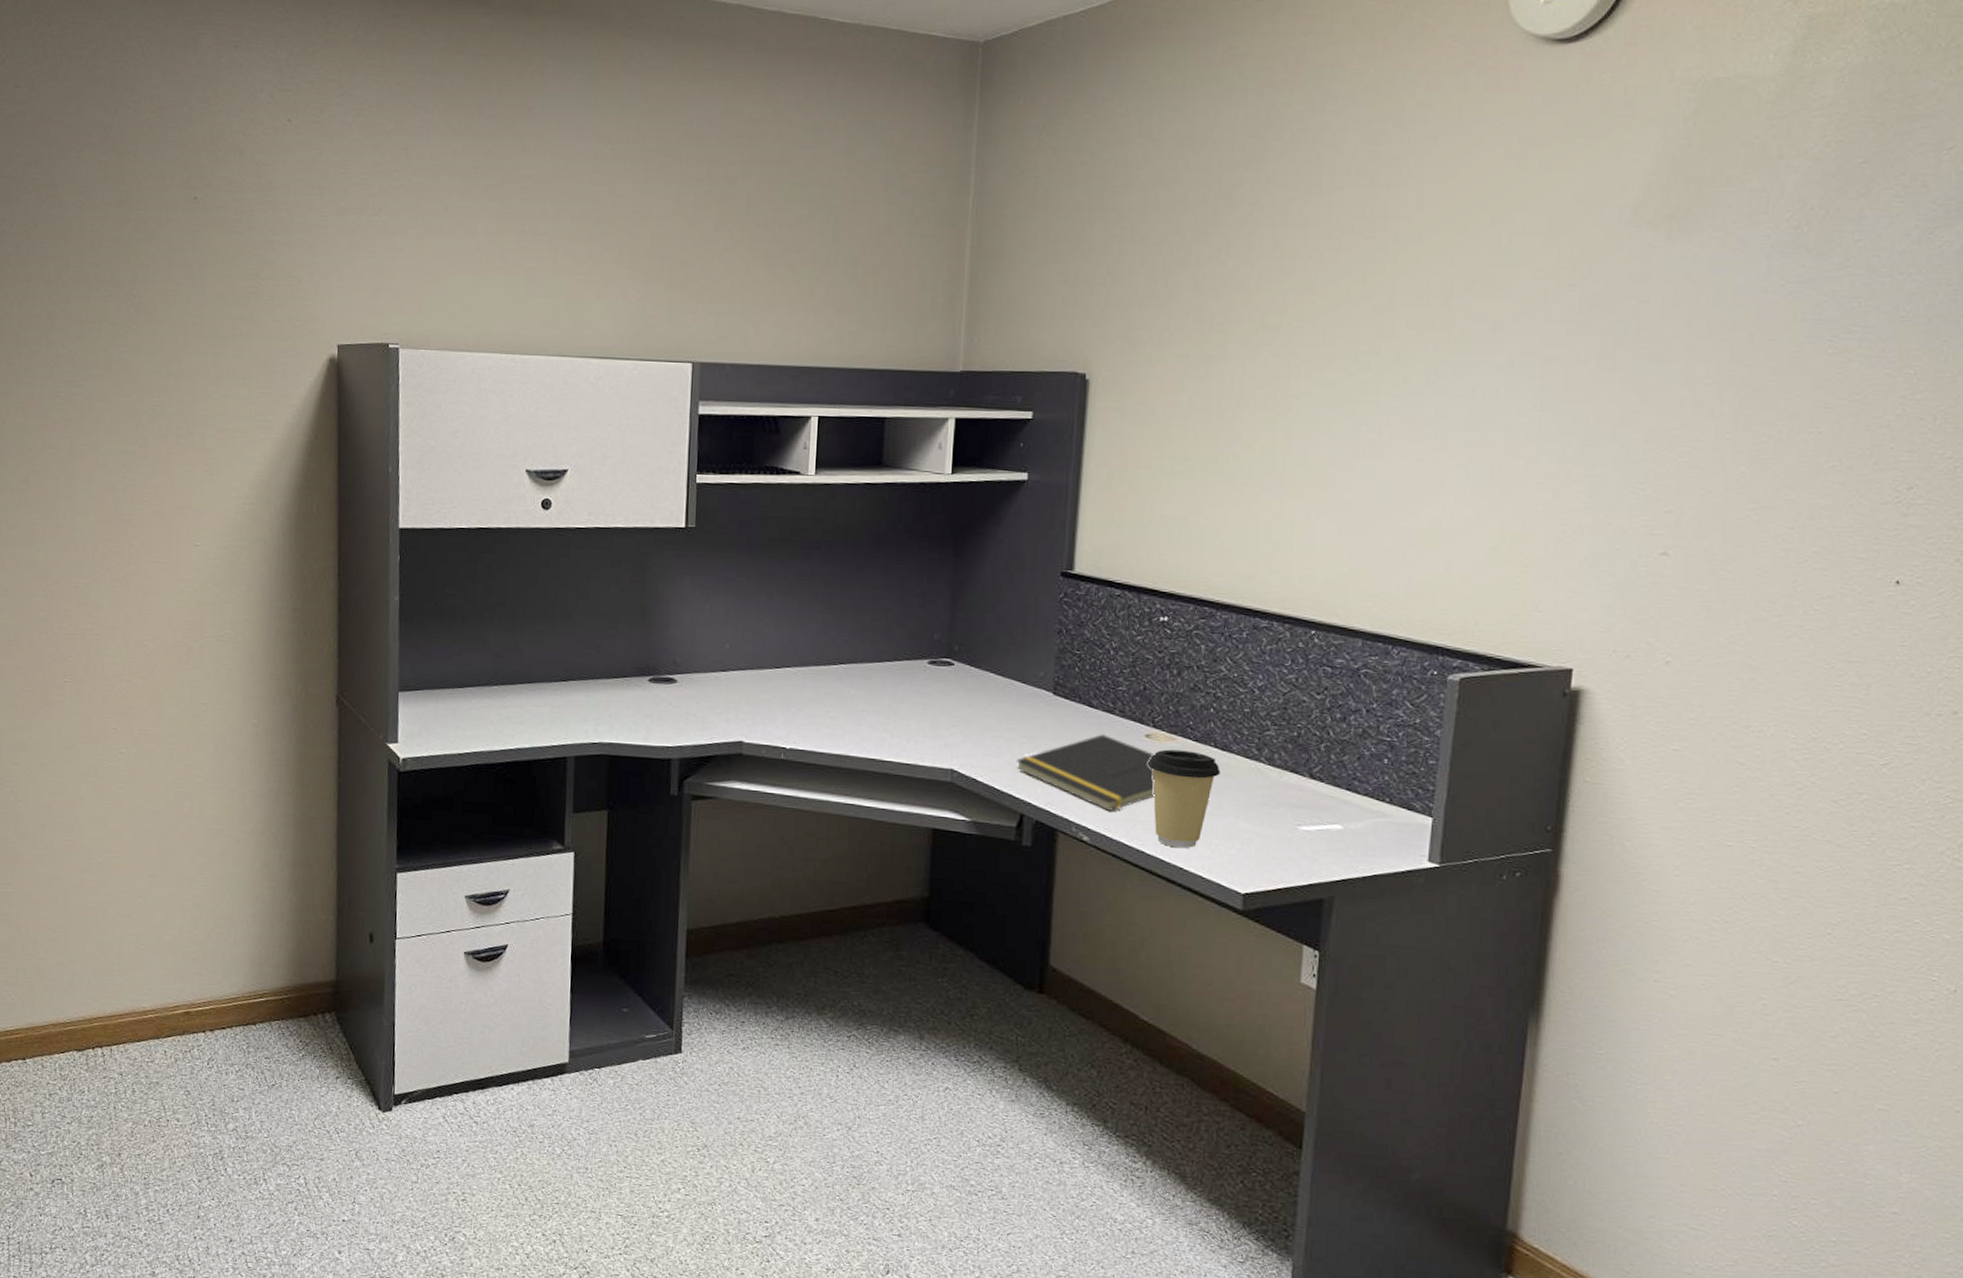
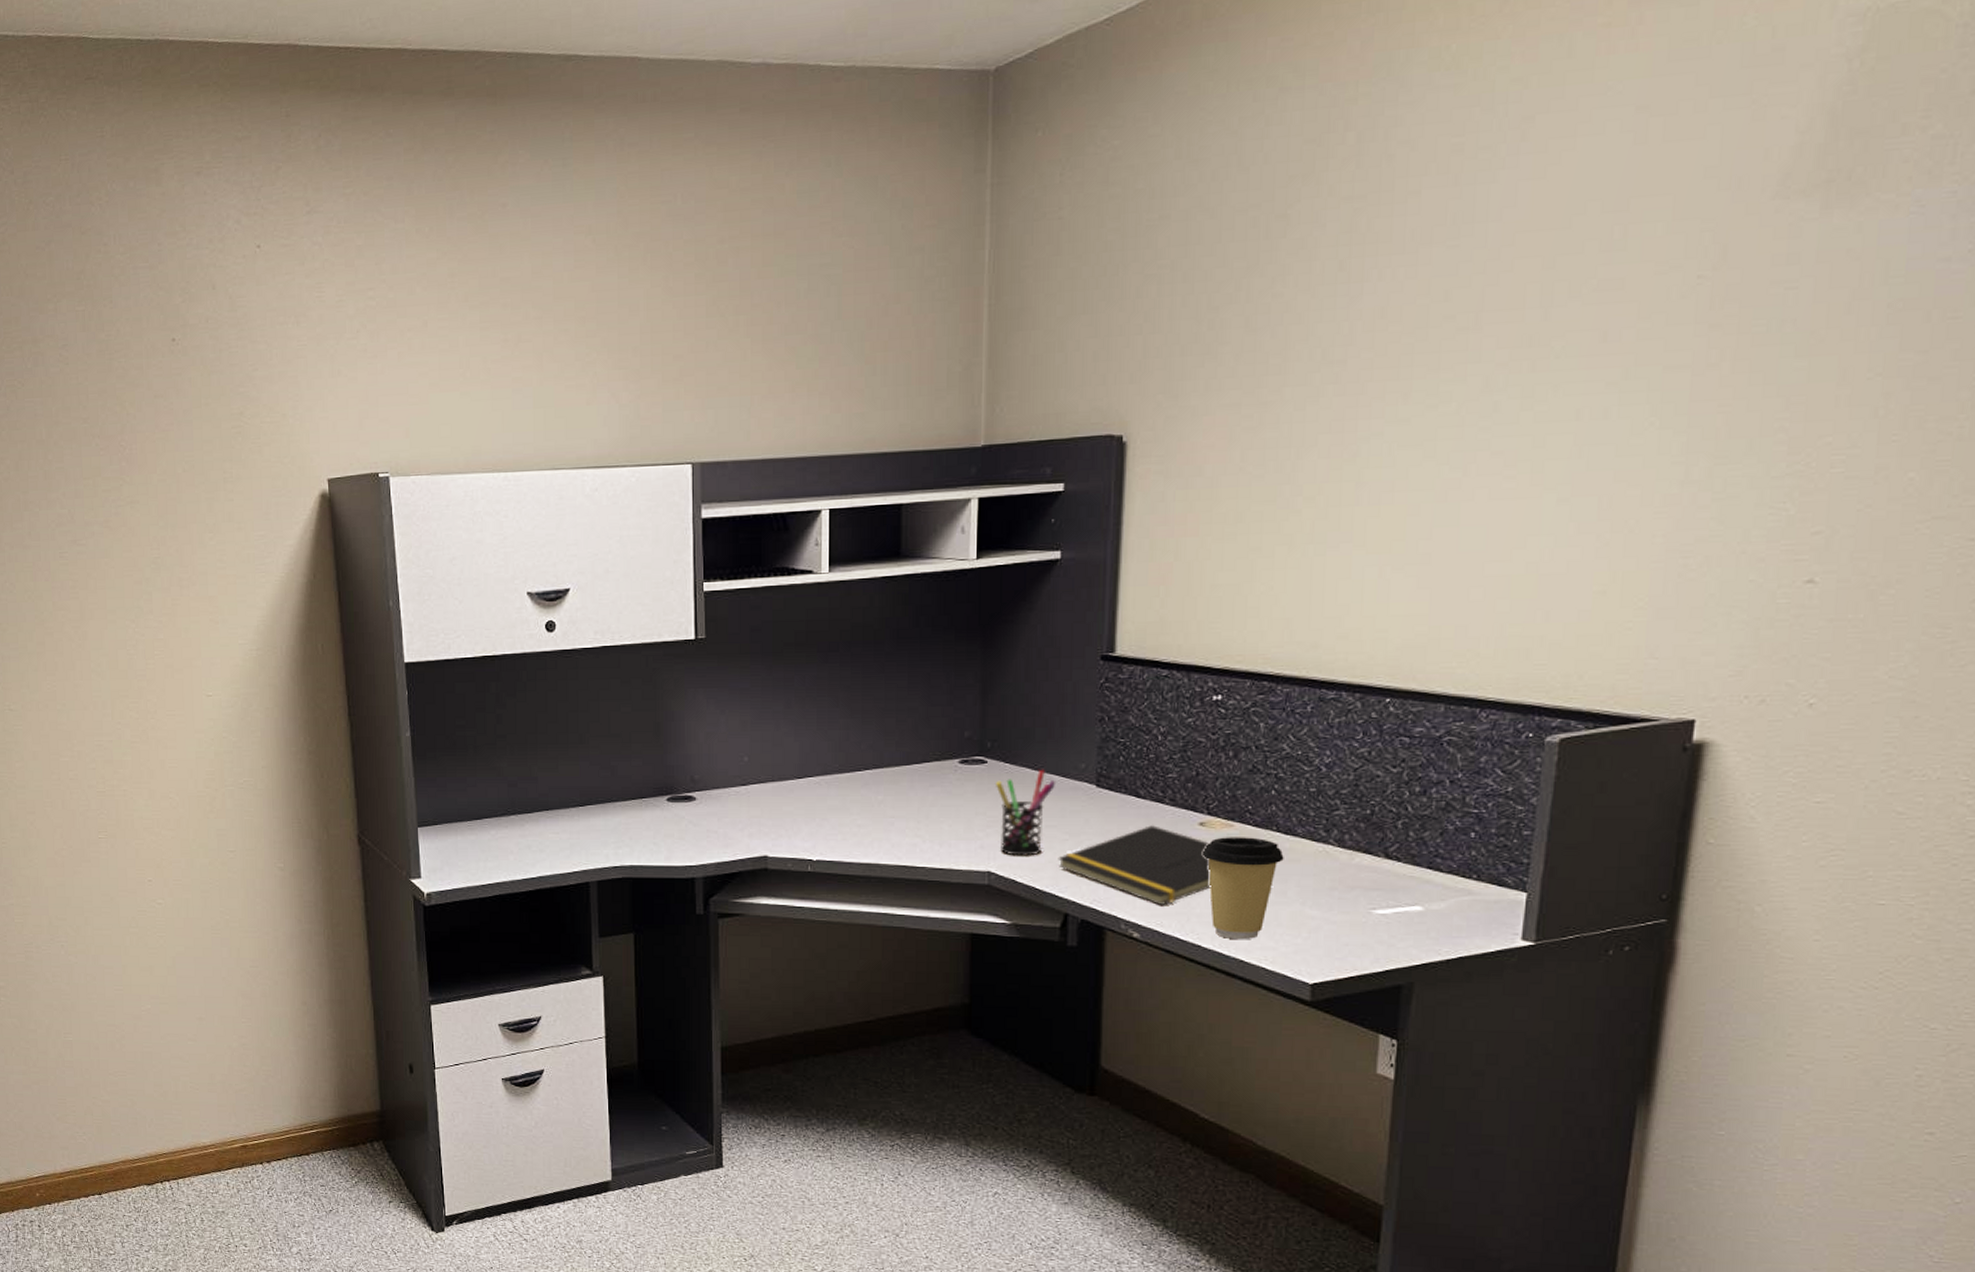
pen holder: none [961,674,1017,757] -> present [996,769,1057,856]

